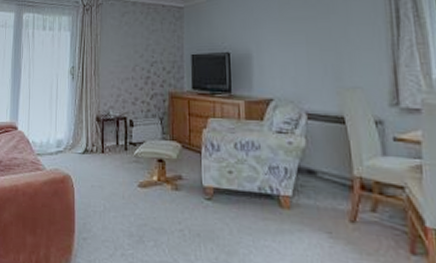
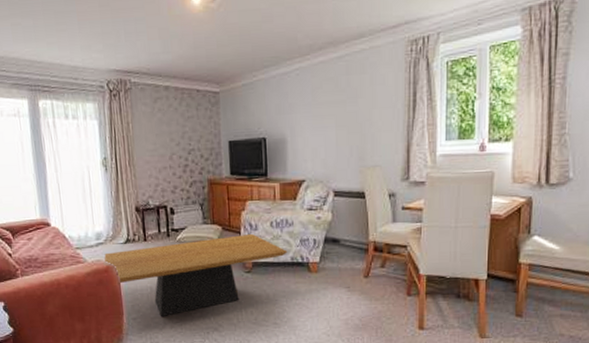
coffee table: none [61,154,254,241] -> present [104,233,288,316]

